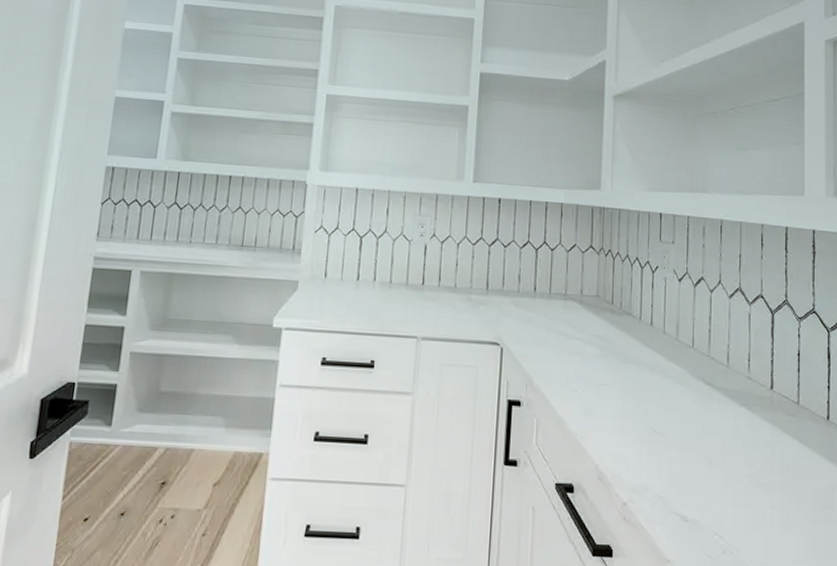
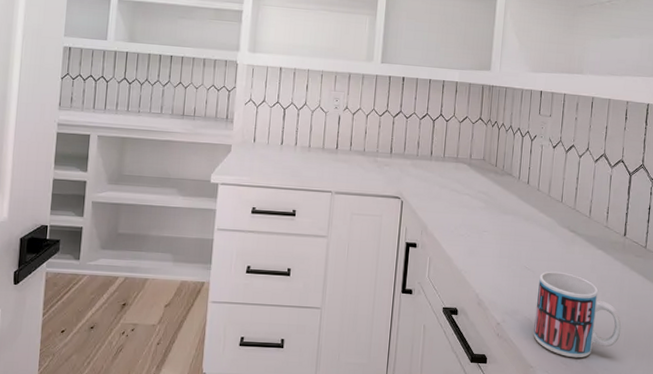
mug: none [669,434,777,549] -> present [533,271,622,358]

